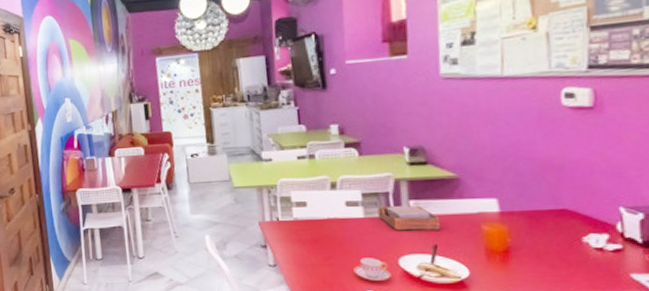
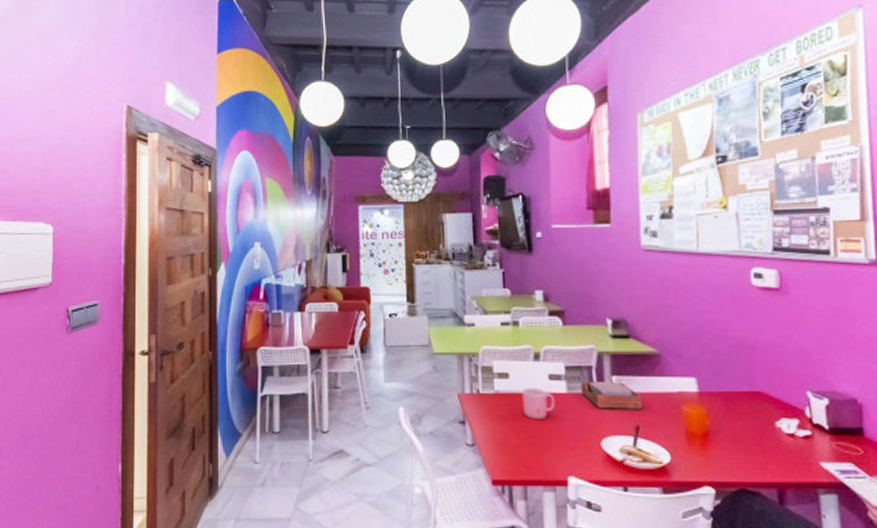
mug: none [319,213,353,242] -> present [522,387,556,419]
teacup: present [354,258,391,282] -> none [555,438,594,466]

